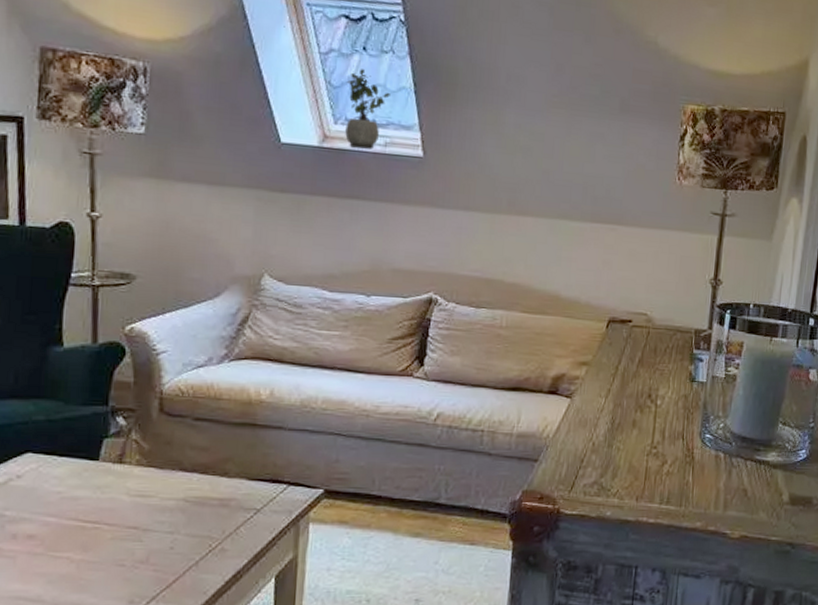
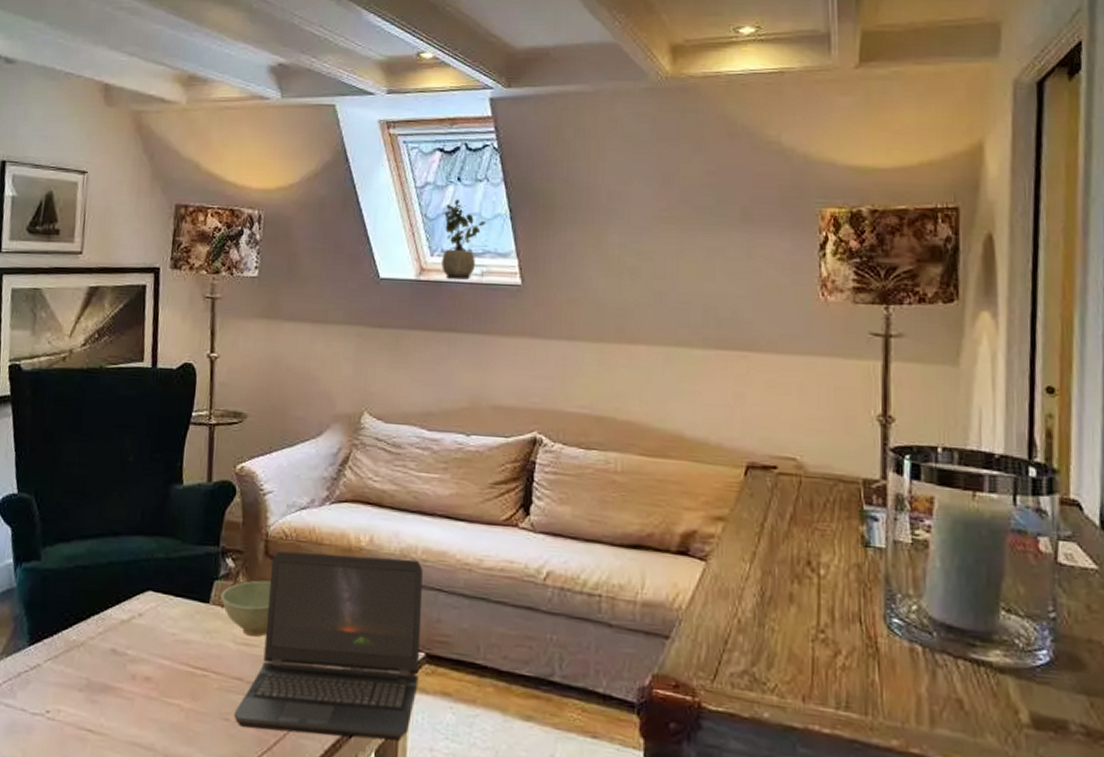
bowl: none [111,436,168,488] -> present [220,580,272,637]
laptop computer: none [130,407,323,571] -> present [234,551,423,742]

